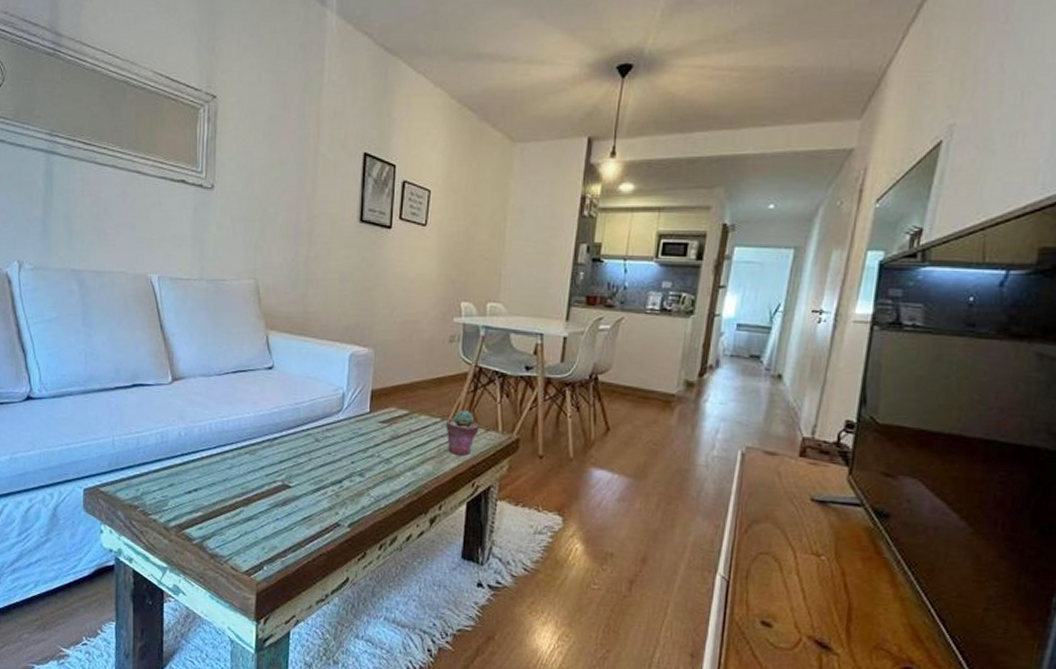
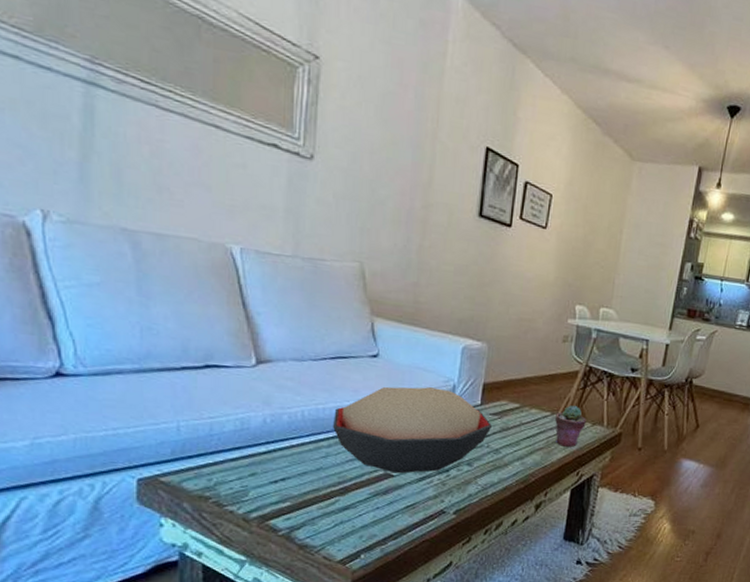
decorative bowl: none [236,396,383,485] -> present [333,386,493,474]

